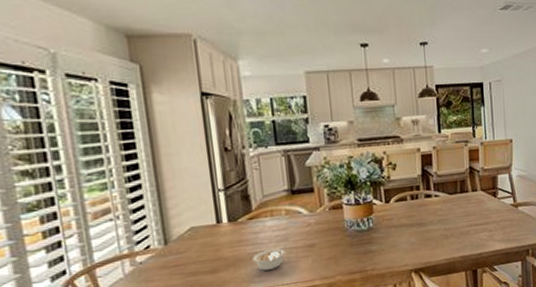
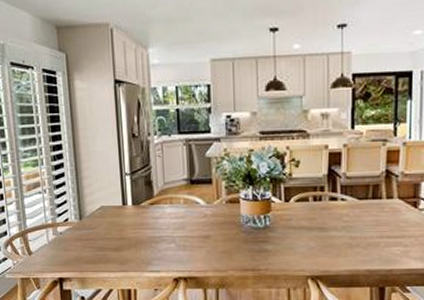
legume: present [252,245,288,271] -> none [152,233,184,255]

